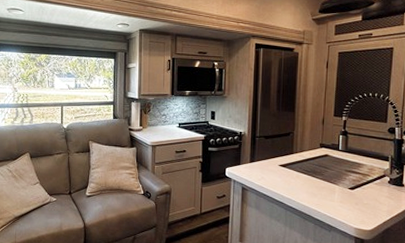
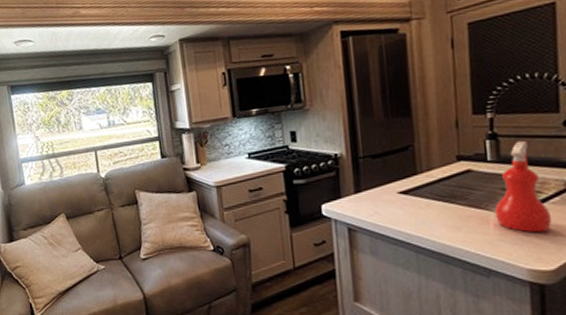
spray bottle: none [339,138,374,203] -> present [495,140,553,233]

